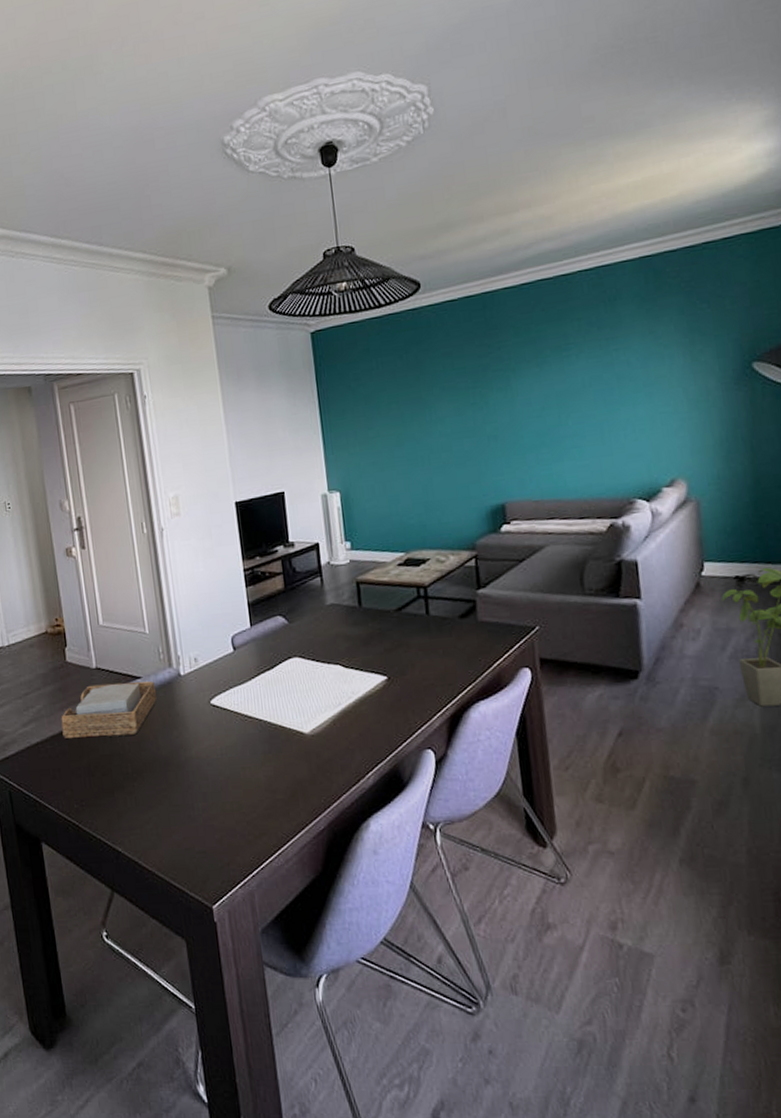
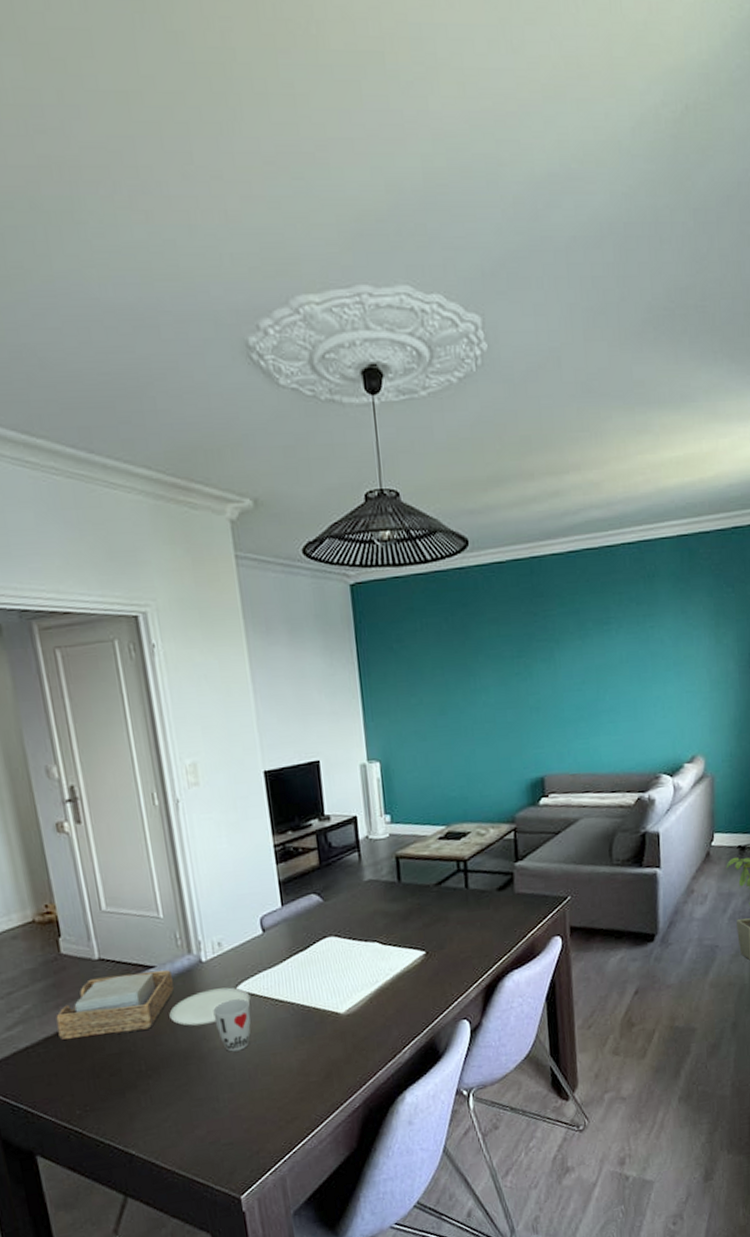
plate: none [152,700,223,736] -> present [169,987,251,1027]
cup: none [189,712,224,763] -> present [213,998,252,1052]

